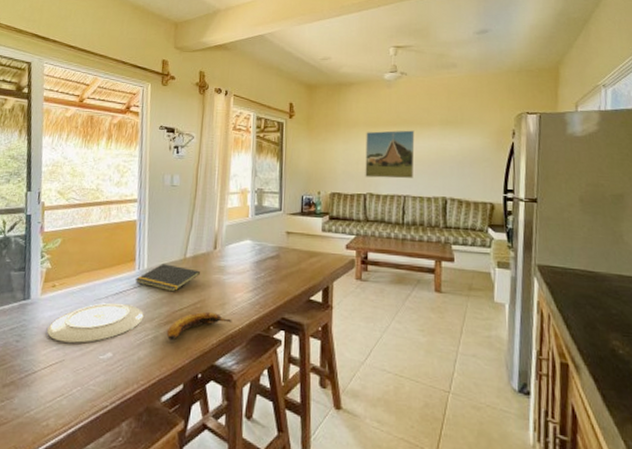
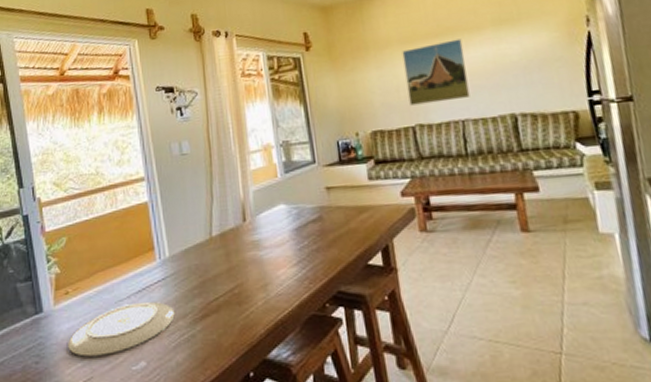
notepad: present [134,264,200,292] -> none [157,247,232,280]
banana: present [166,311,232,341] -> none [204,296,279,338]

